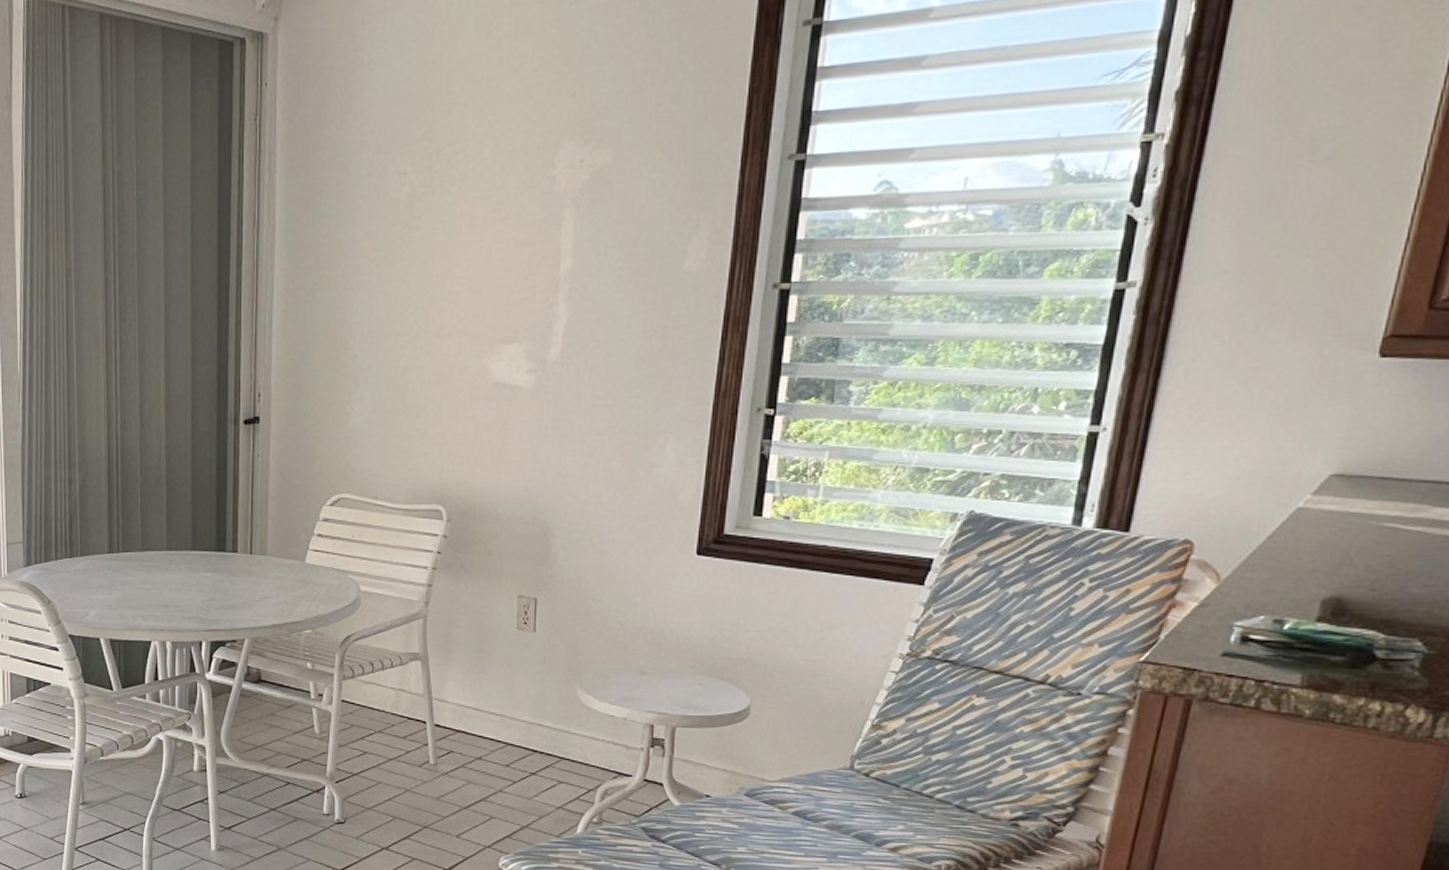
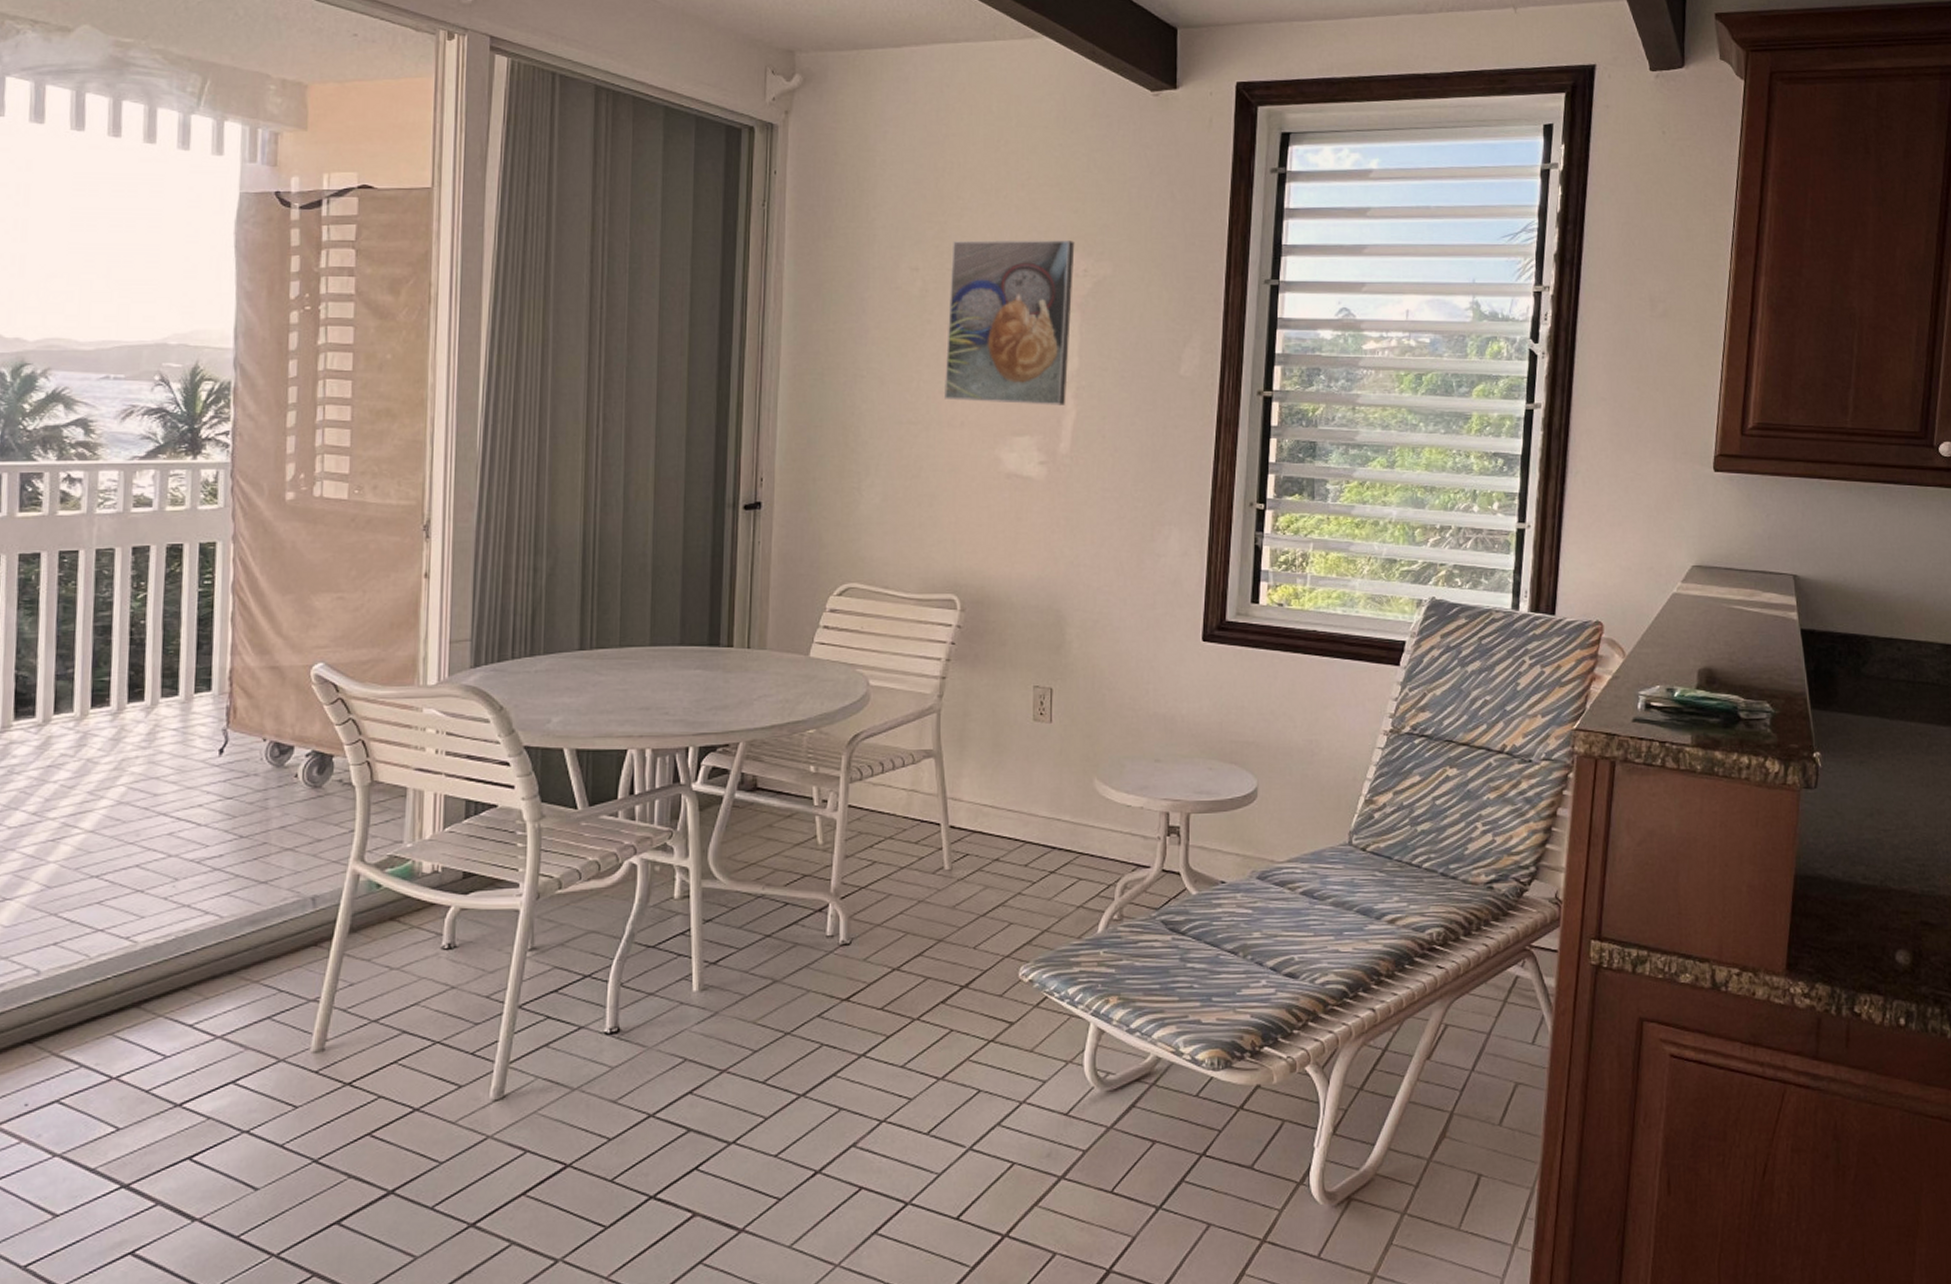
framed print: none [431,128,571,310] -> present [943,240,1075,405]

